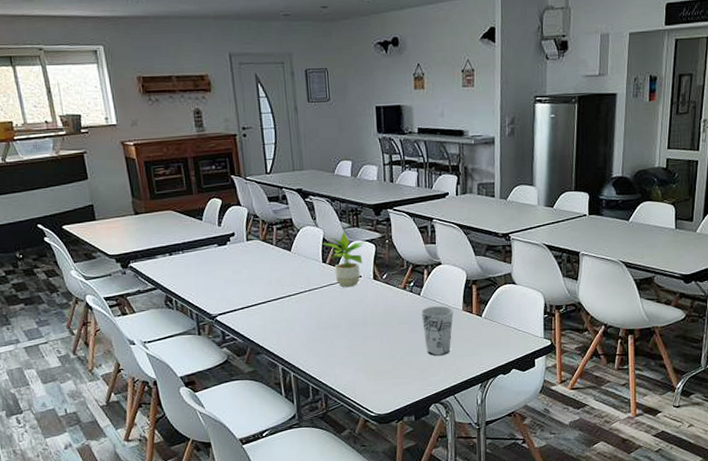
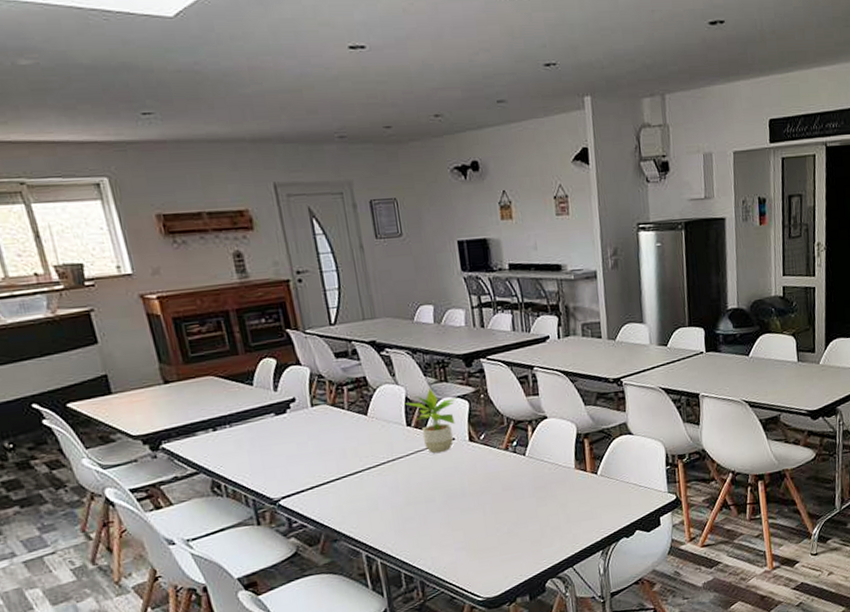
cup: present [421,306,453,356] -> none [527,465,565,524]

